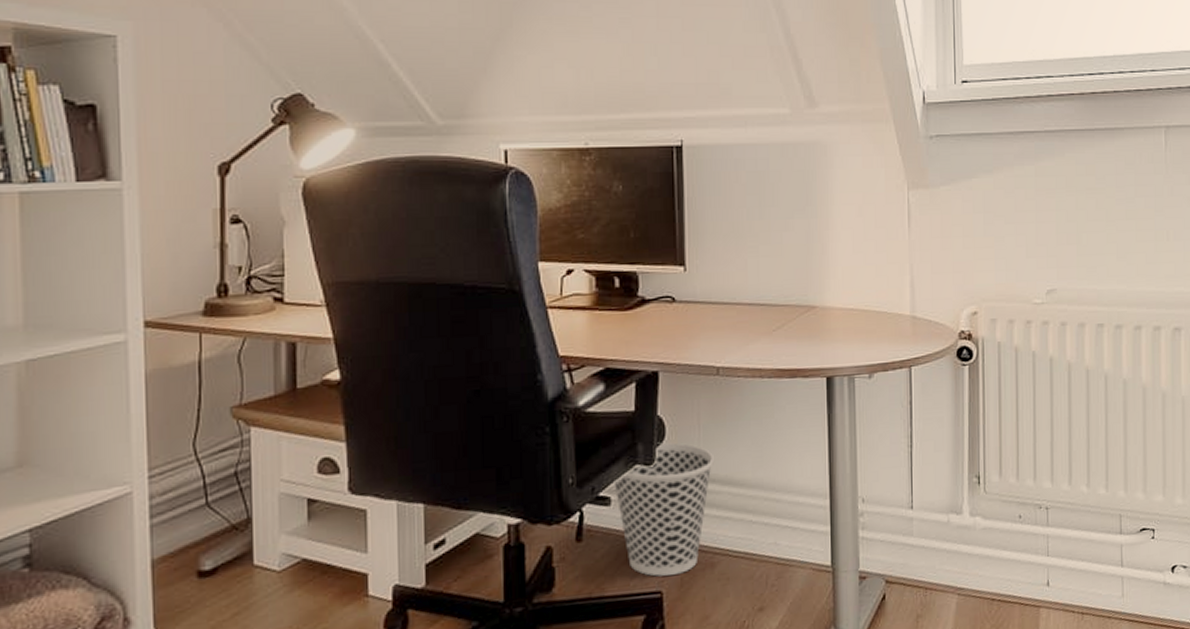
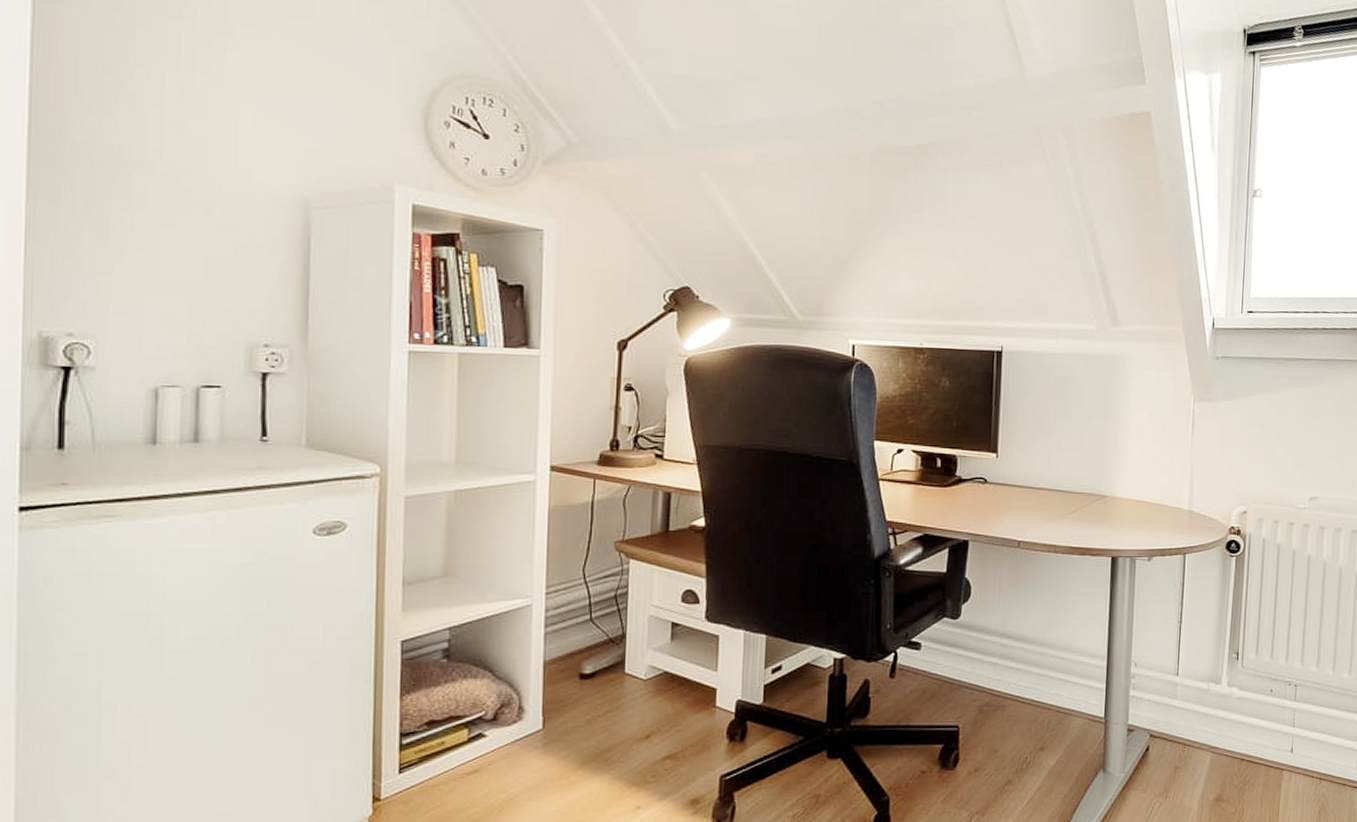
wastebasket: present [614,442,714,577] -> none [924,600,1010,713]

